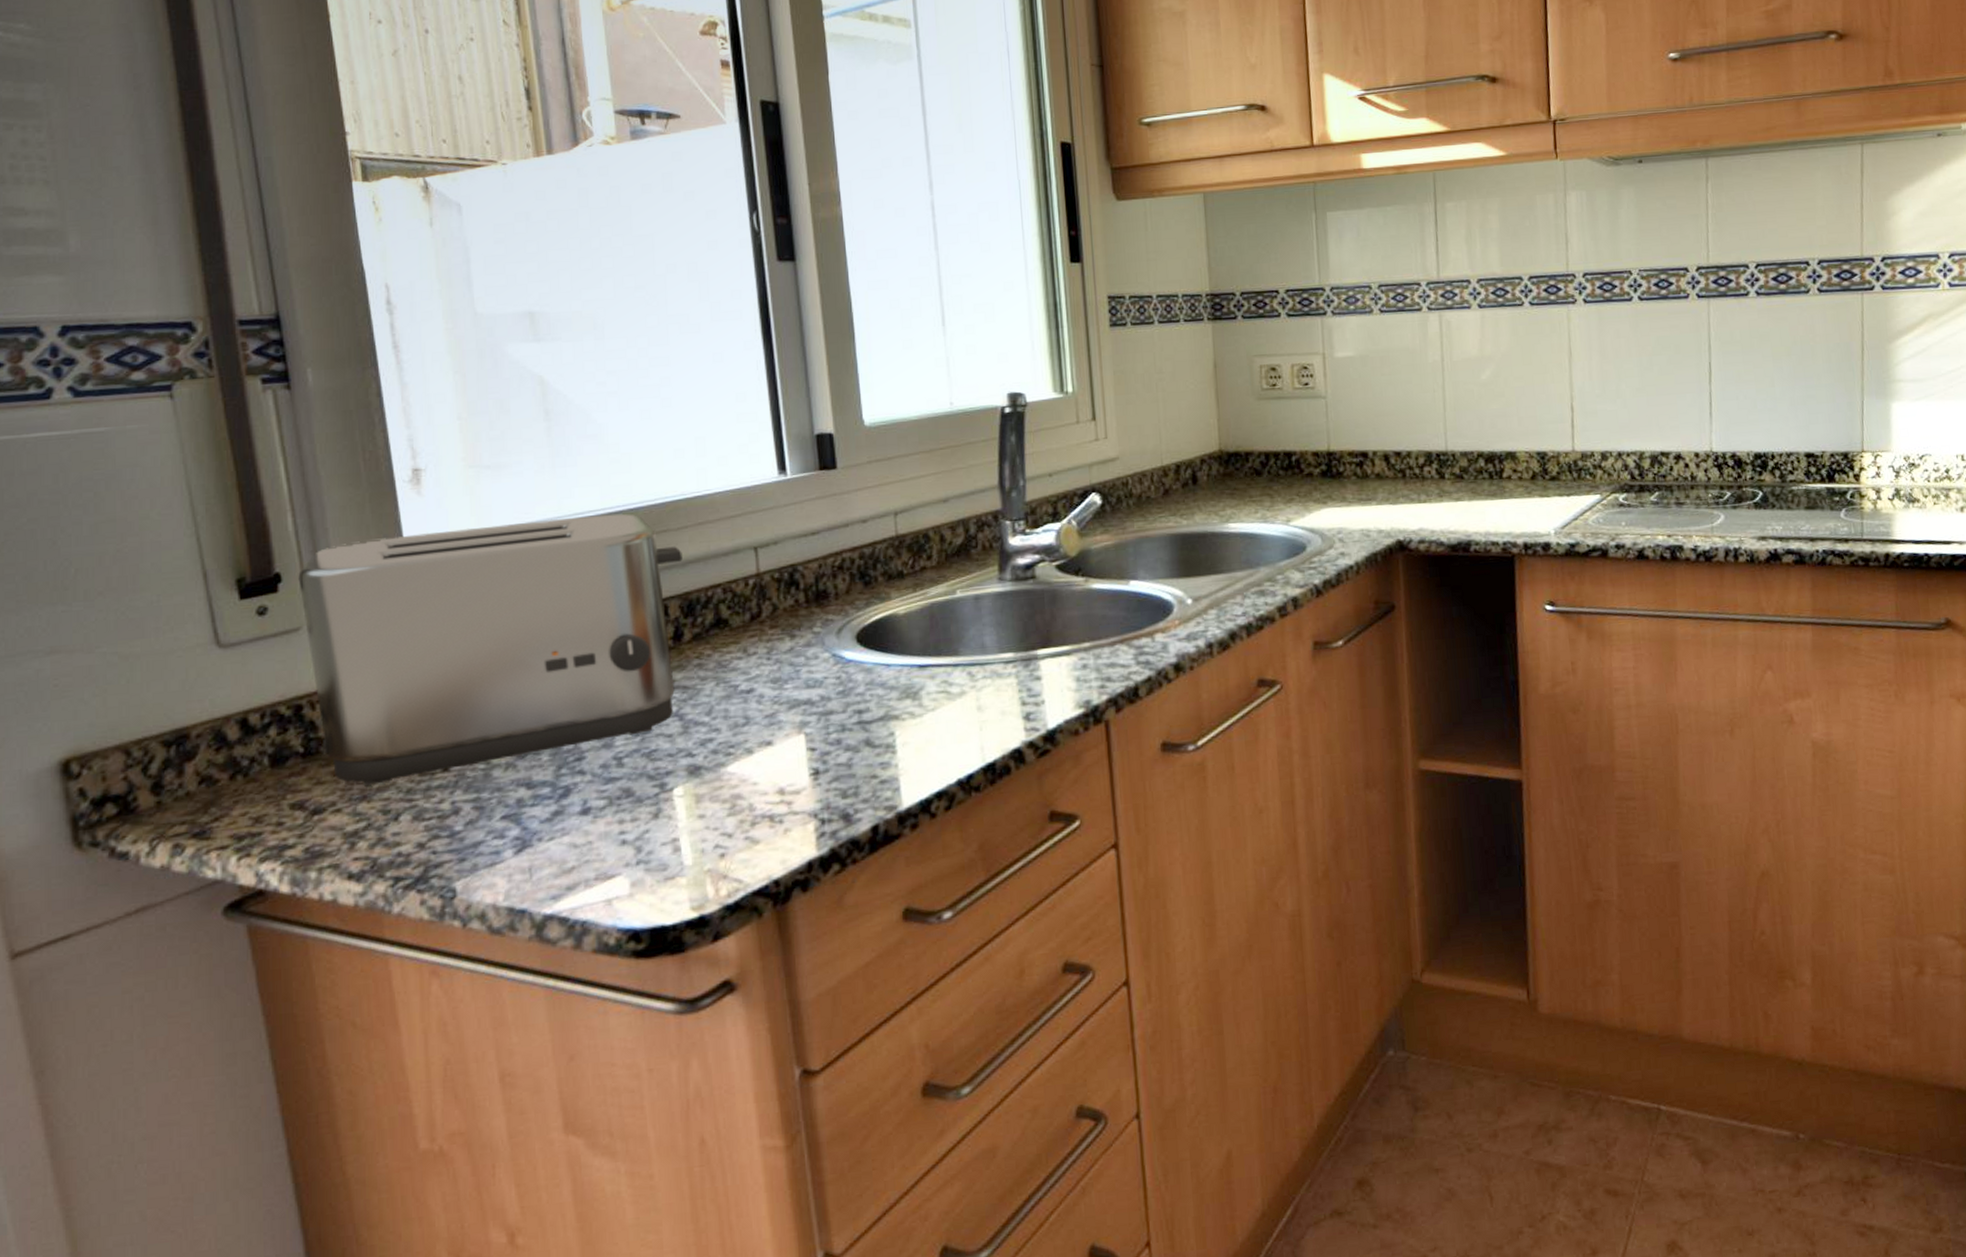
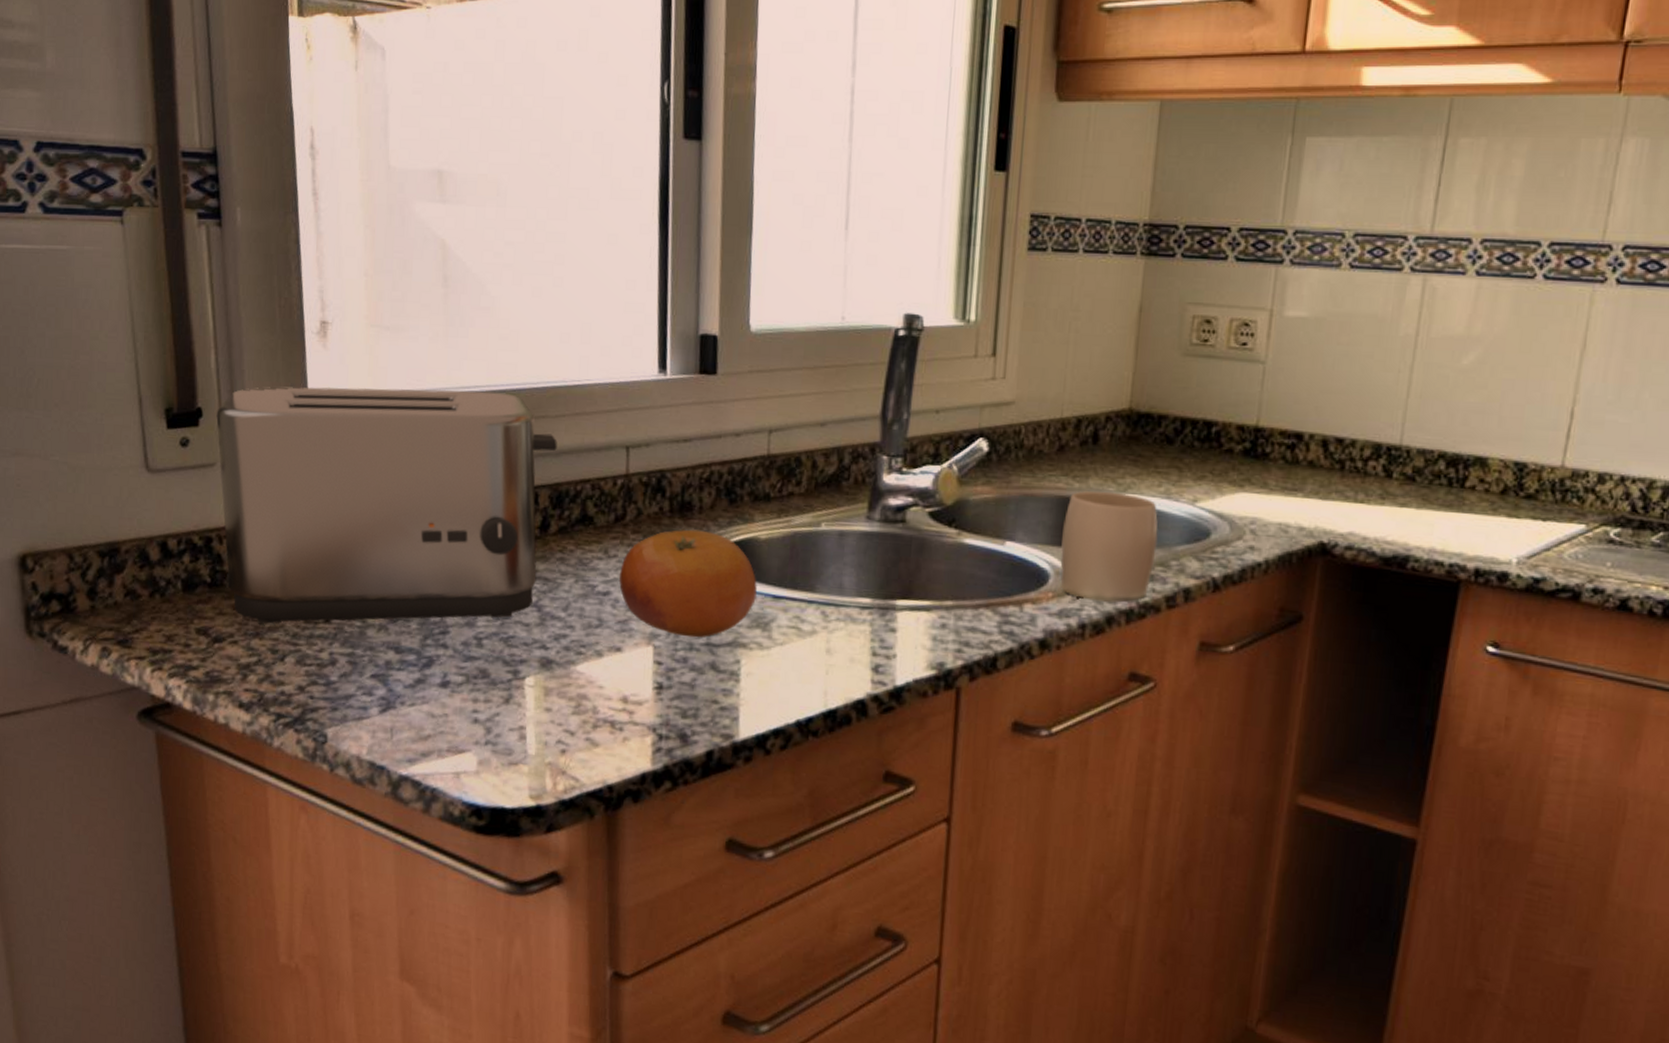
fruit: none [761,615,902,719] -> present [618,529,757,638]
mug: none [1178,523,1263,622] -> present [1060,490,1158,603]

